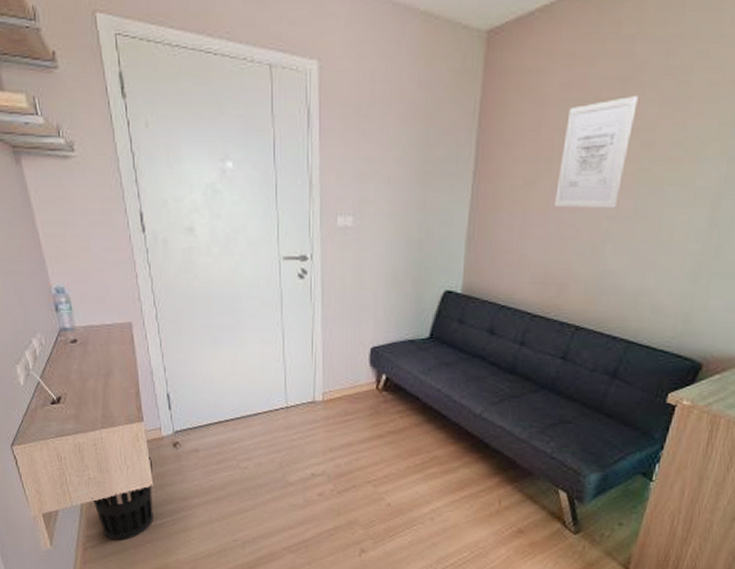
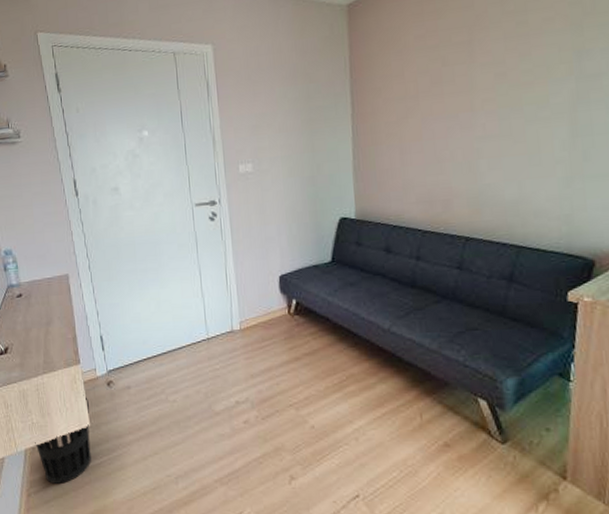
wall art: present [554,96,638,209] -> none [426,38,485,135]

